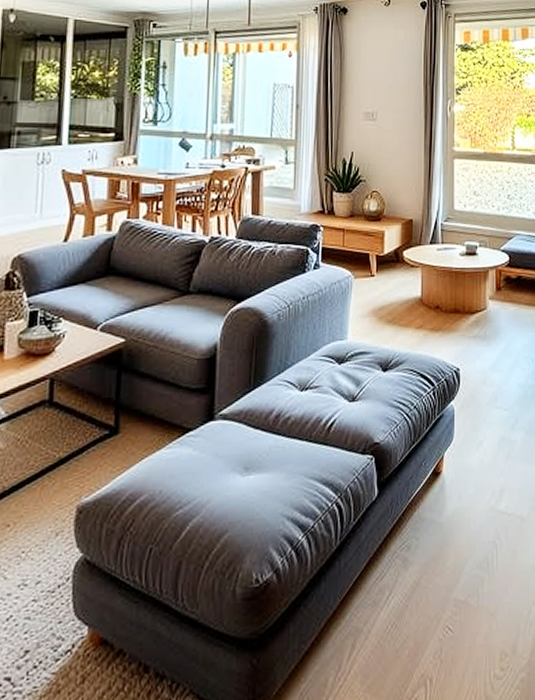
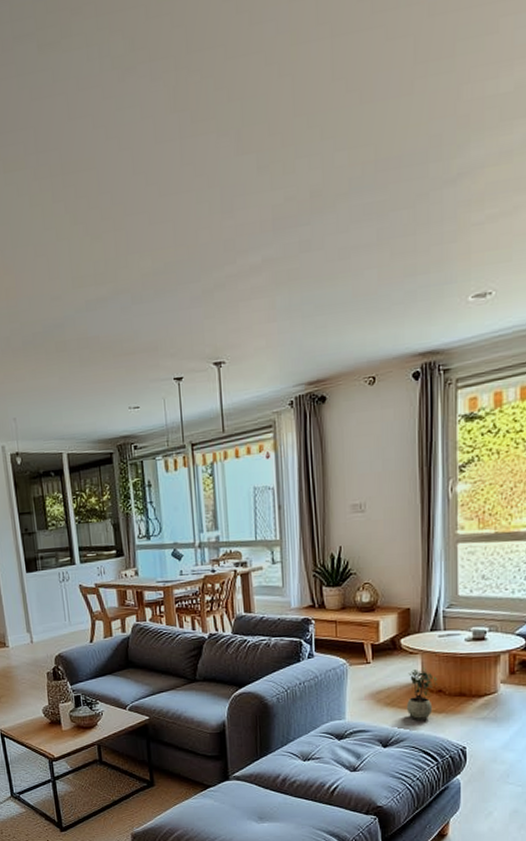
potted plant: none [407,282,435,341] -> present [407,668,437,721]

